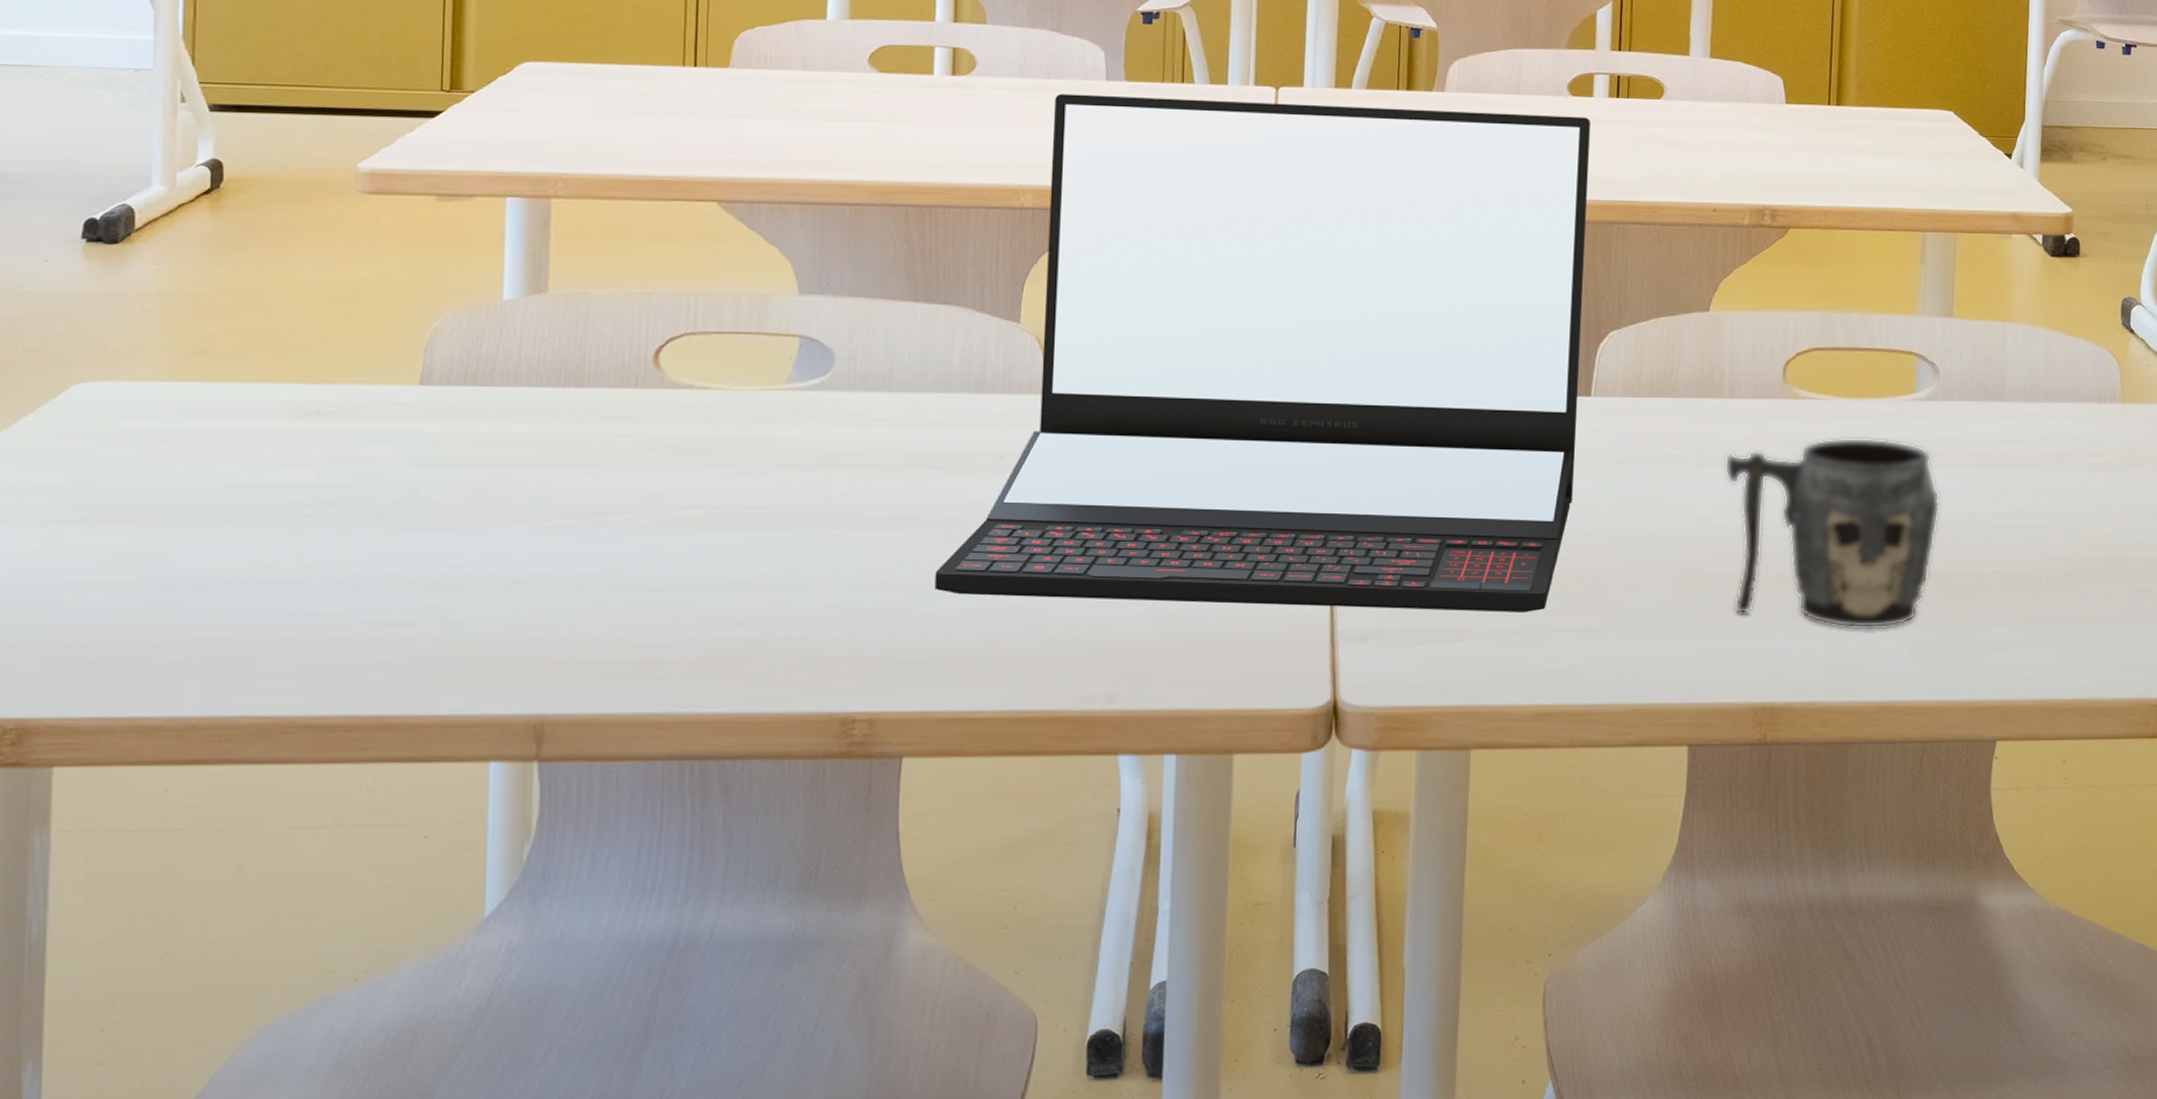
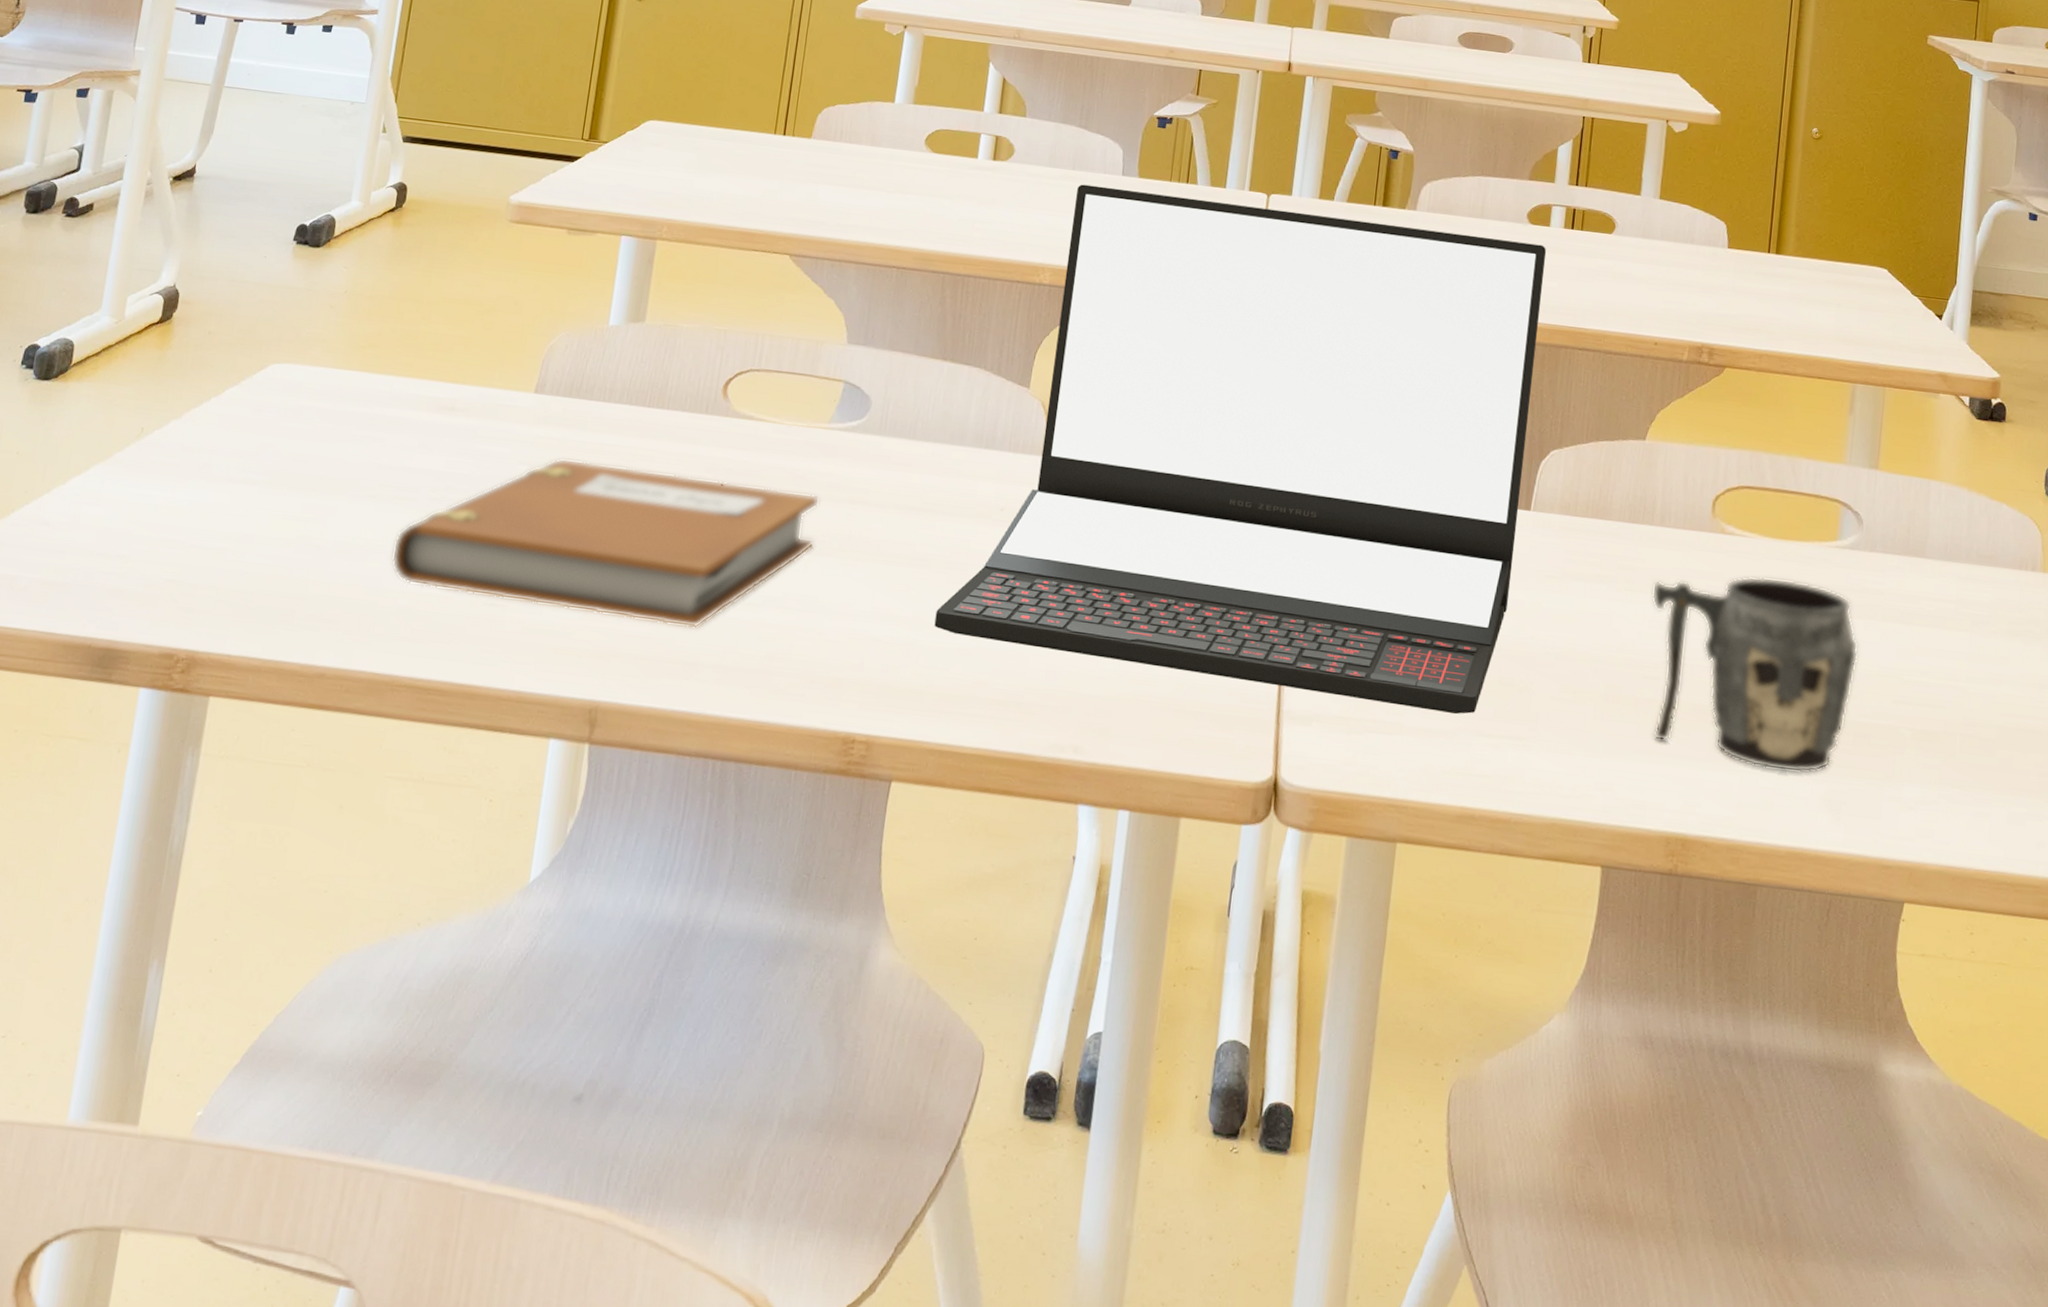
notebook: none [264,454,785,623] -> present [391,458,820,628]

